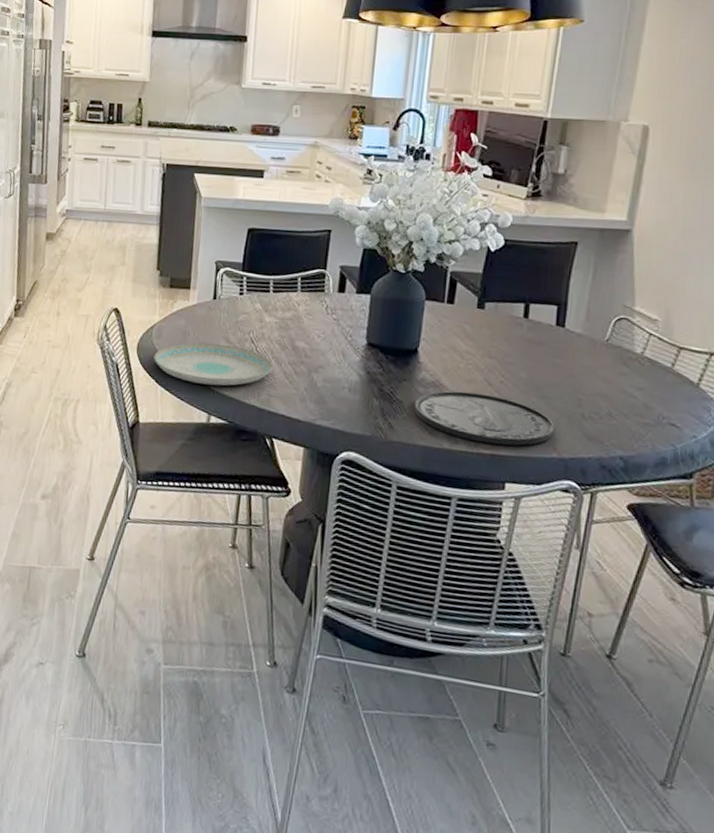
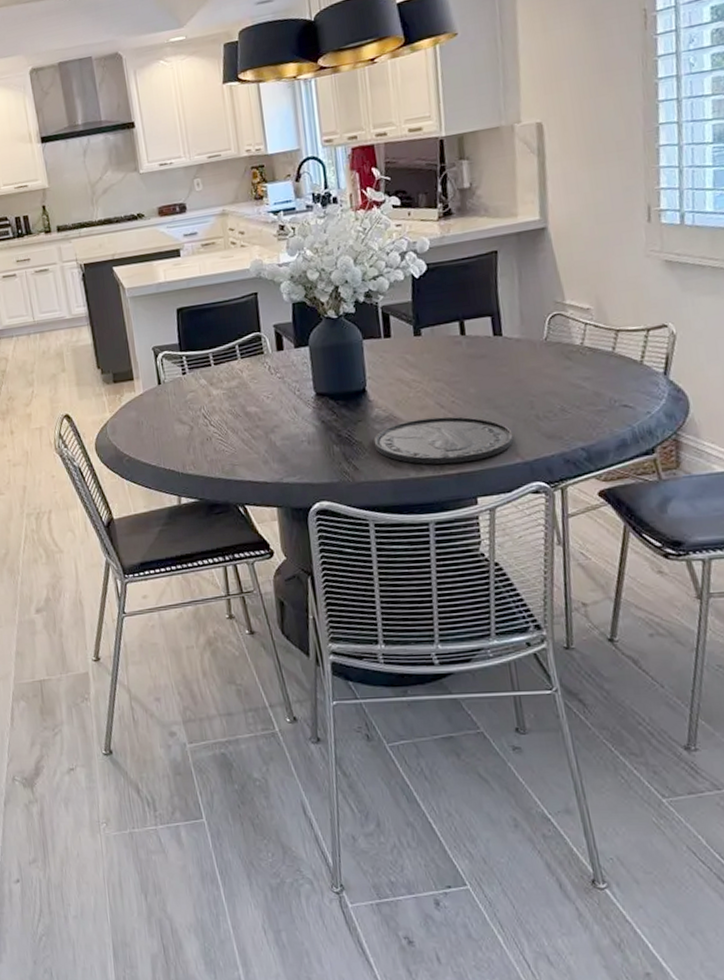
plate: present [154,342,274,386] -> none [113,425,231,470]

